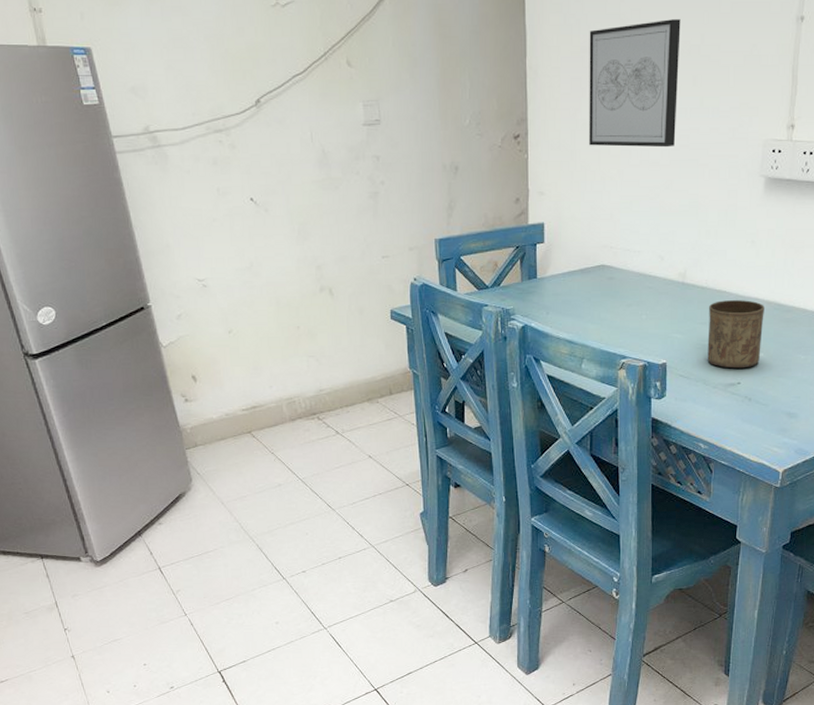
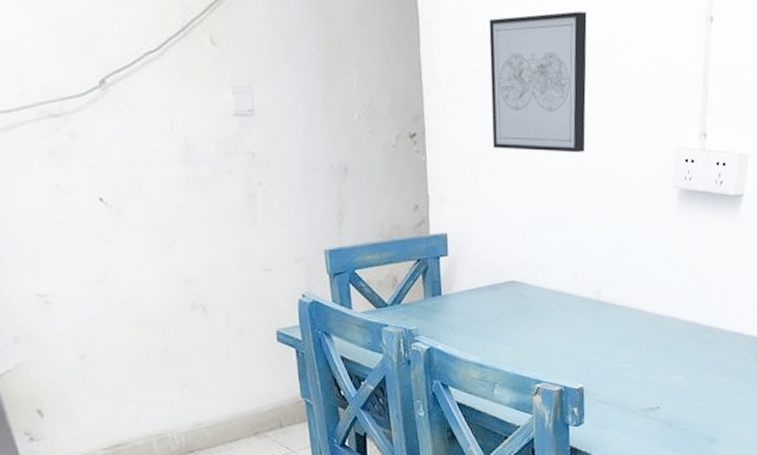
cup: present [707,300,764,369] -> none [625,319,682,393]

